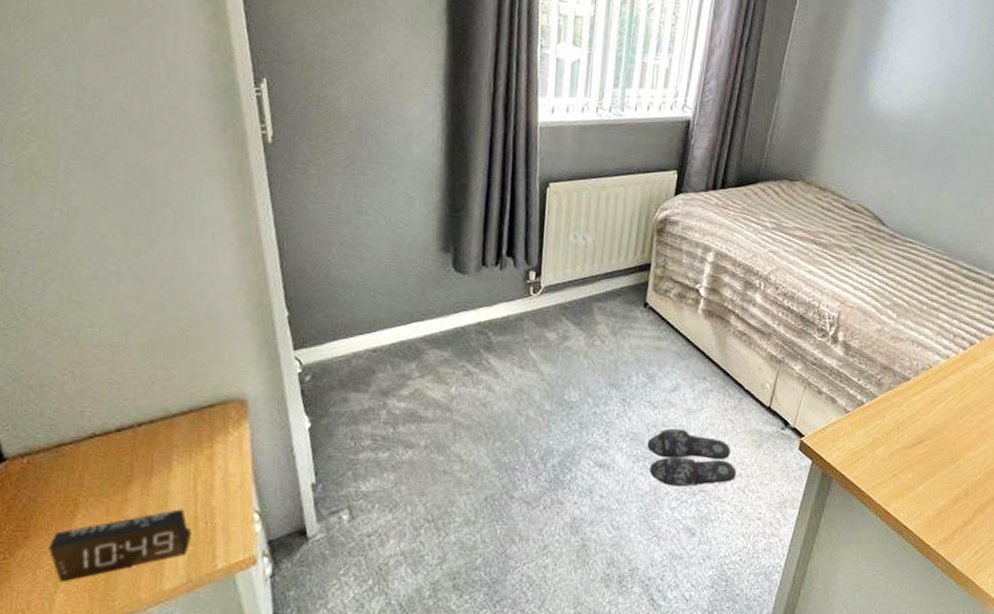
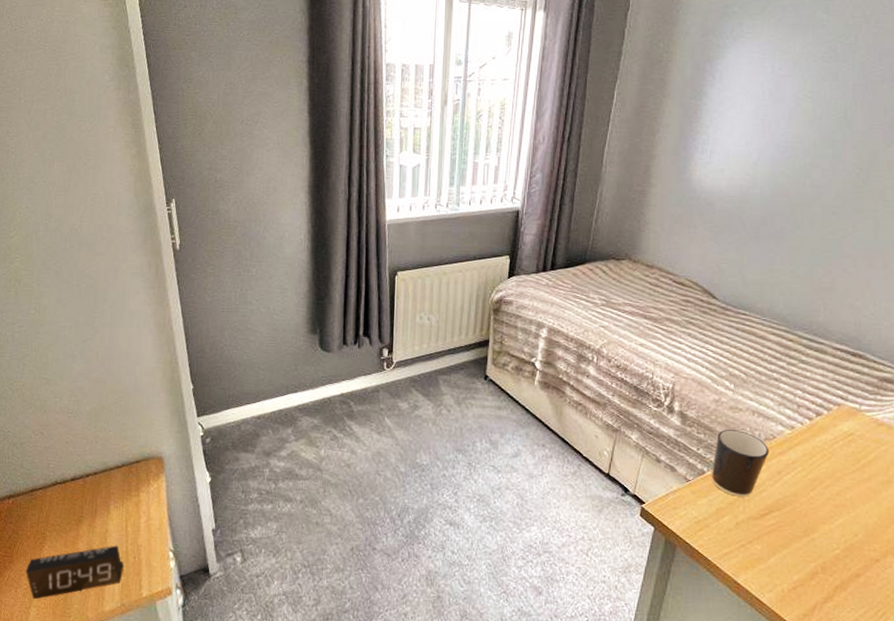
slippers: present [647,428,736,486] -> none [493,491,579,547]
mug: none [869,360,925,427] -> present [711,429,769,497]

